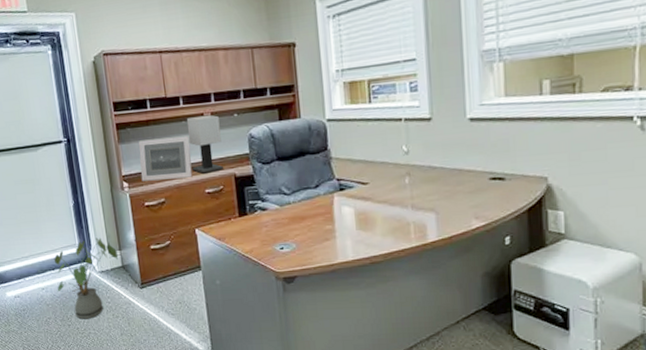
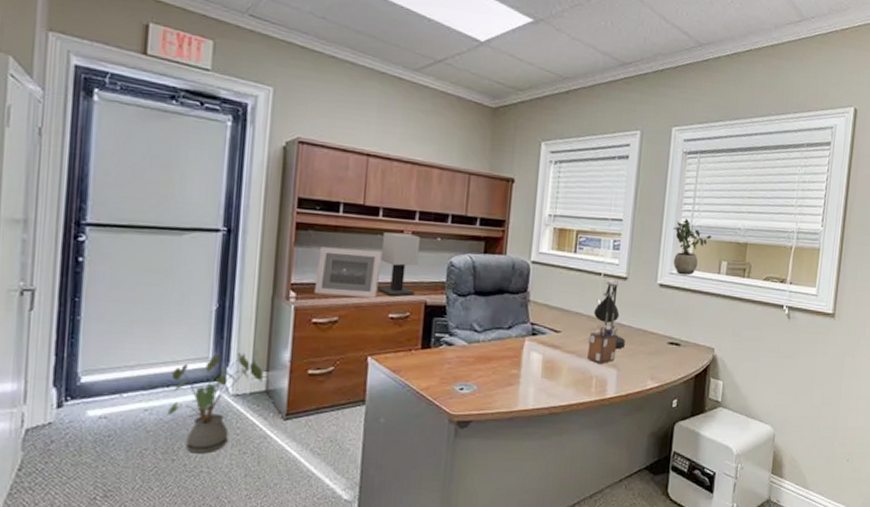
desk organizer: none [399,169,432,210] -> present [587,326,618,364]
desk lamp: none [400,122,440,193] -> present [589,279,625,349]
potted plant: none [476,42,526,105] -> present [673,219,712,276]

